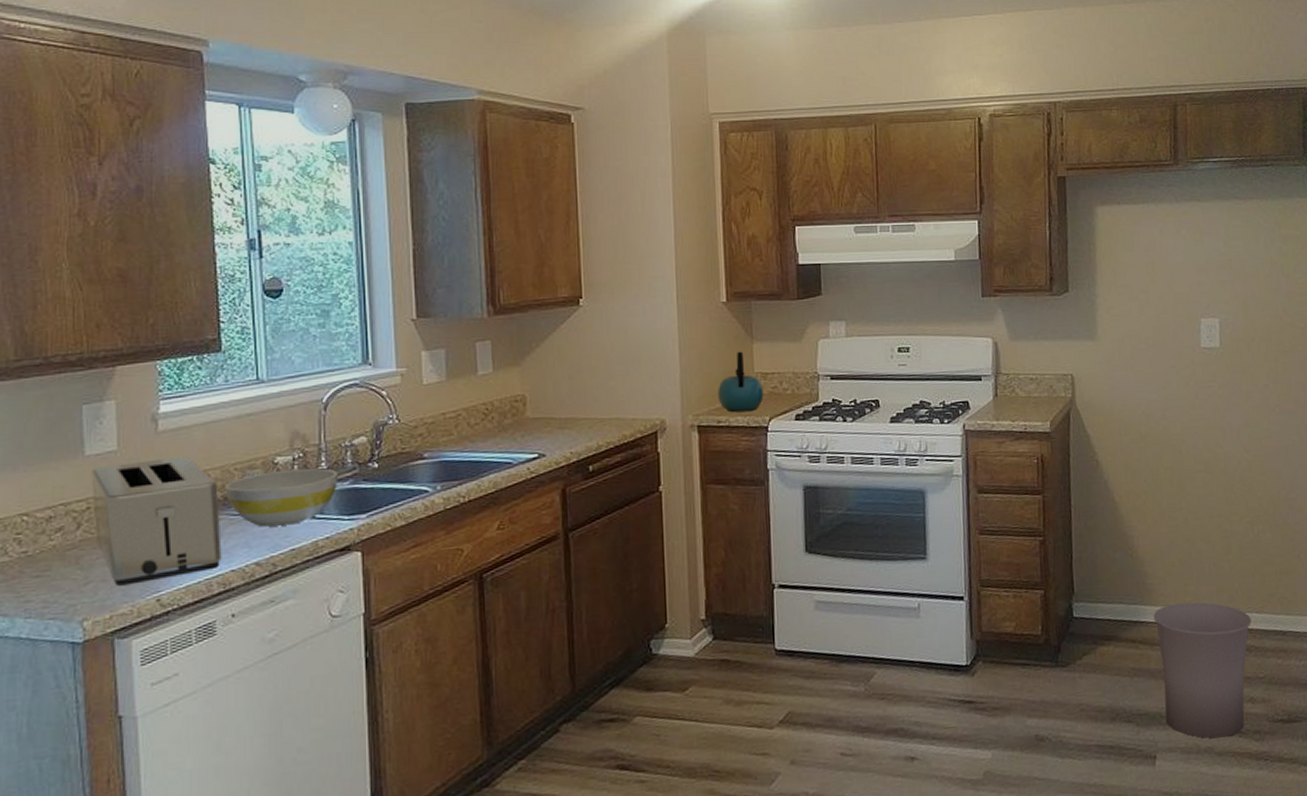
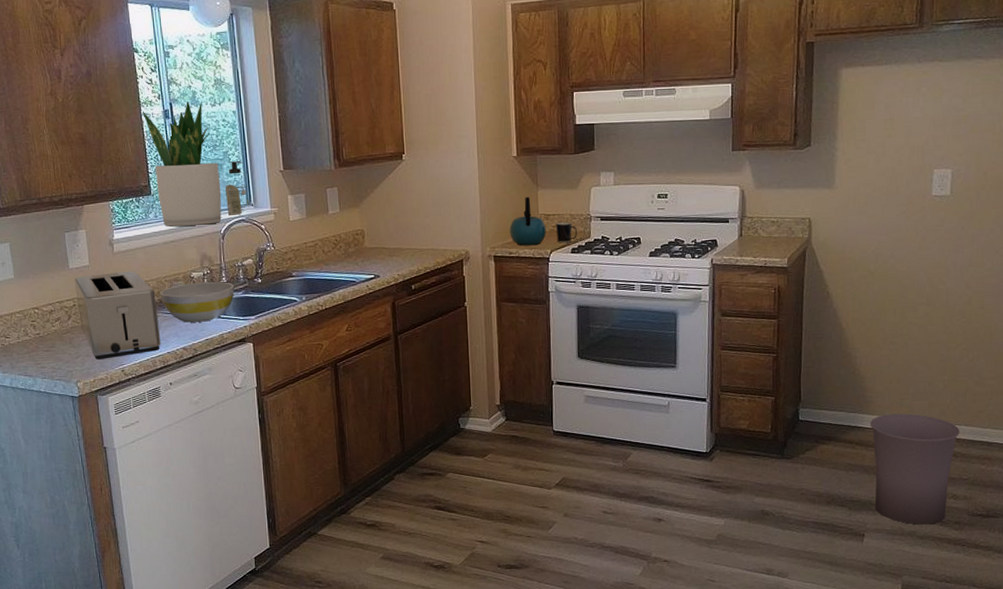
planter: none [216,228,326,395] -> present [142,101,222,227]
soap dispenser: none [331,306,366,380] -> present [225,161,250,217]
mug: none [775,382,802,409] -> present [555,222,577,243]

